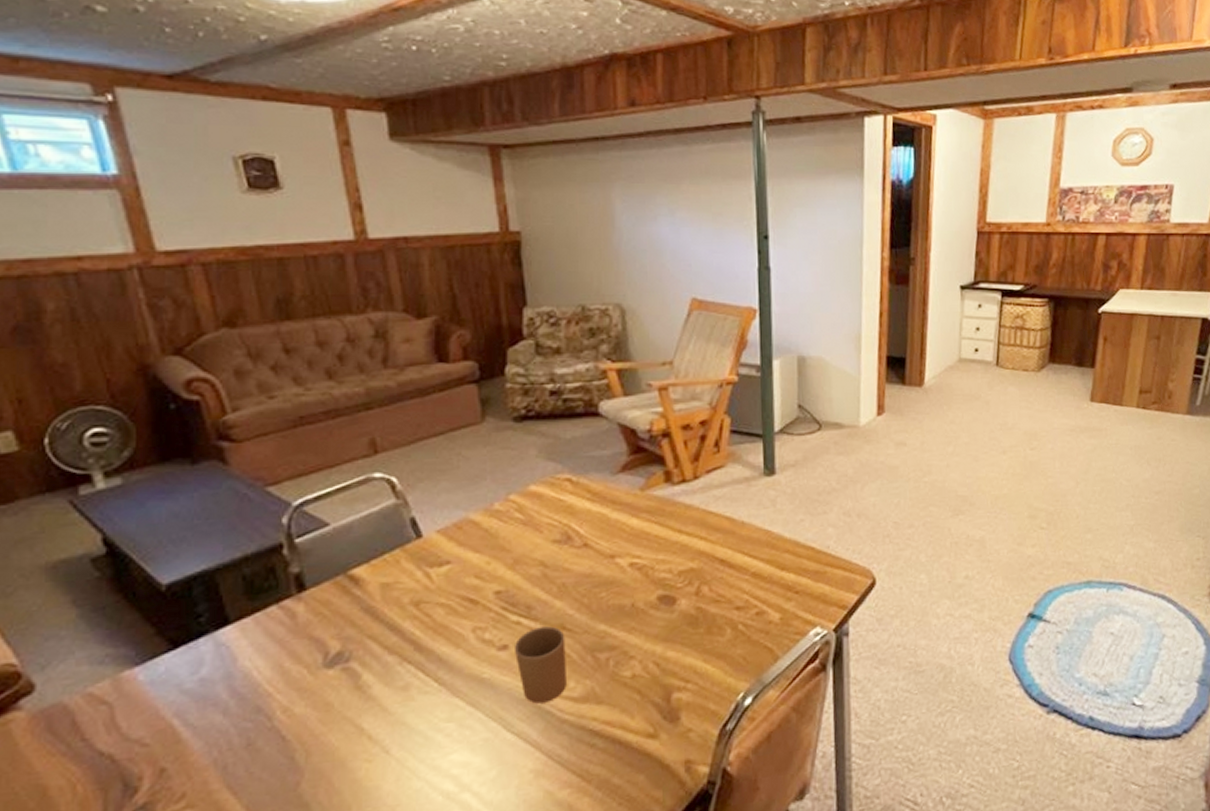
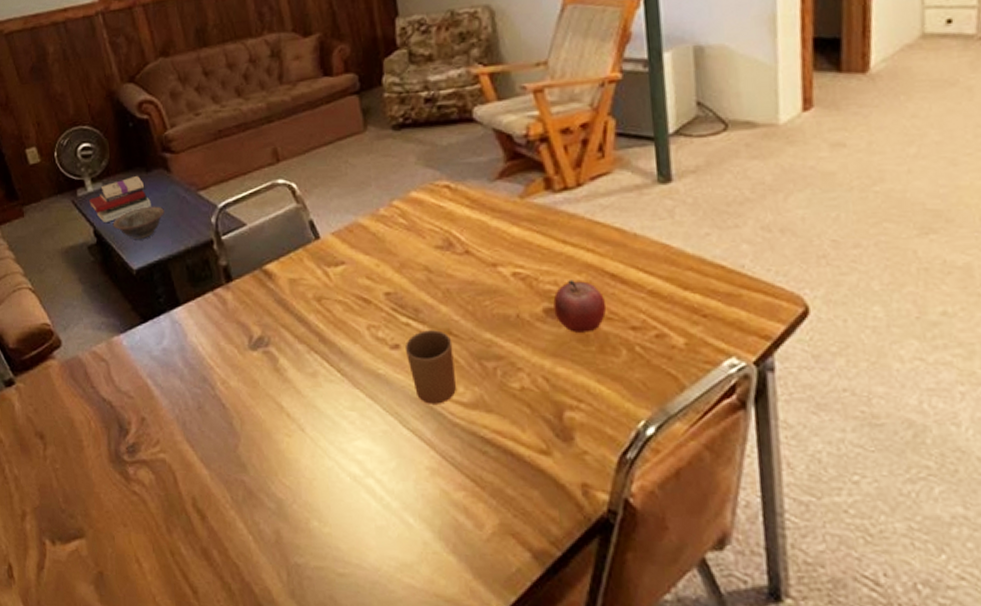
books: none [96,468,196,529] -> present [88,175,151,224]
decorative bowl: none [134,505,215,548] -> present [112,206,164,240]
fruit: none [667,567,715,617] -> present [553,280,607,332]

